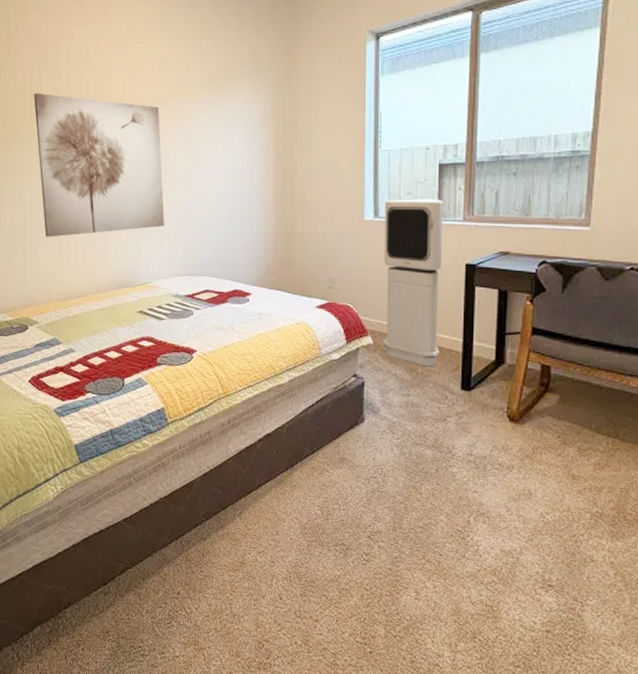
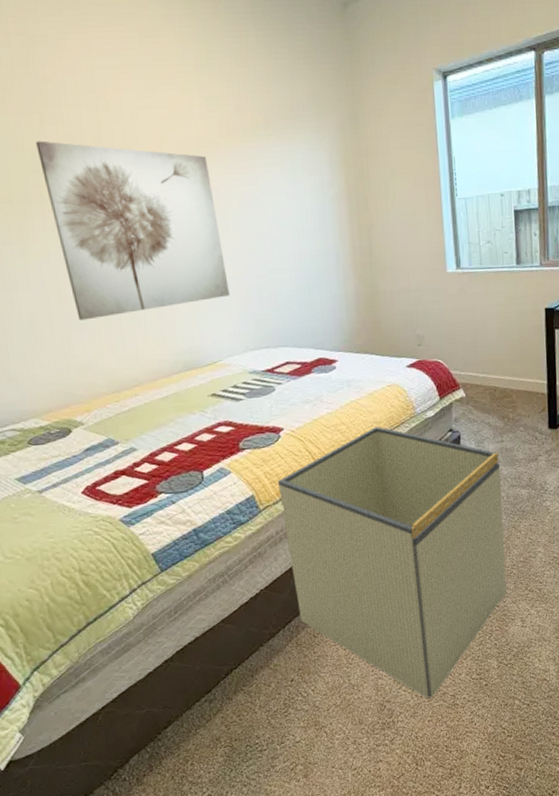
storage bin: none [186,361,404,651] -> present [277,427,507,699]
air purifier: present [383,199,444,366] -> none [465,246,527,411]

